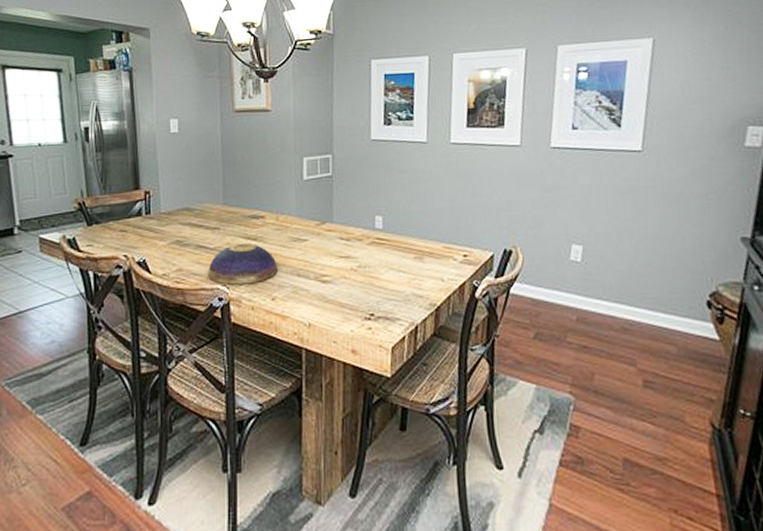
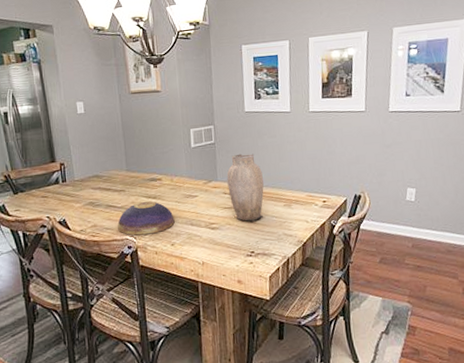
vase: none [345,190,390,276] -> present [227,153,264,222]

